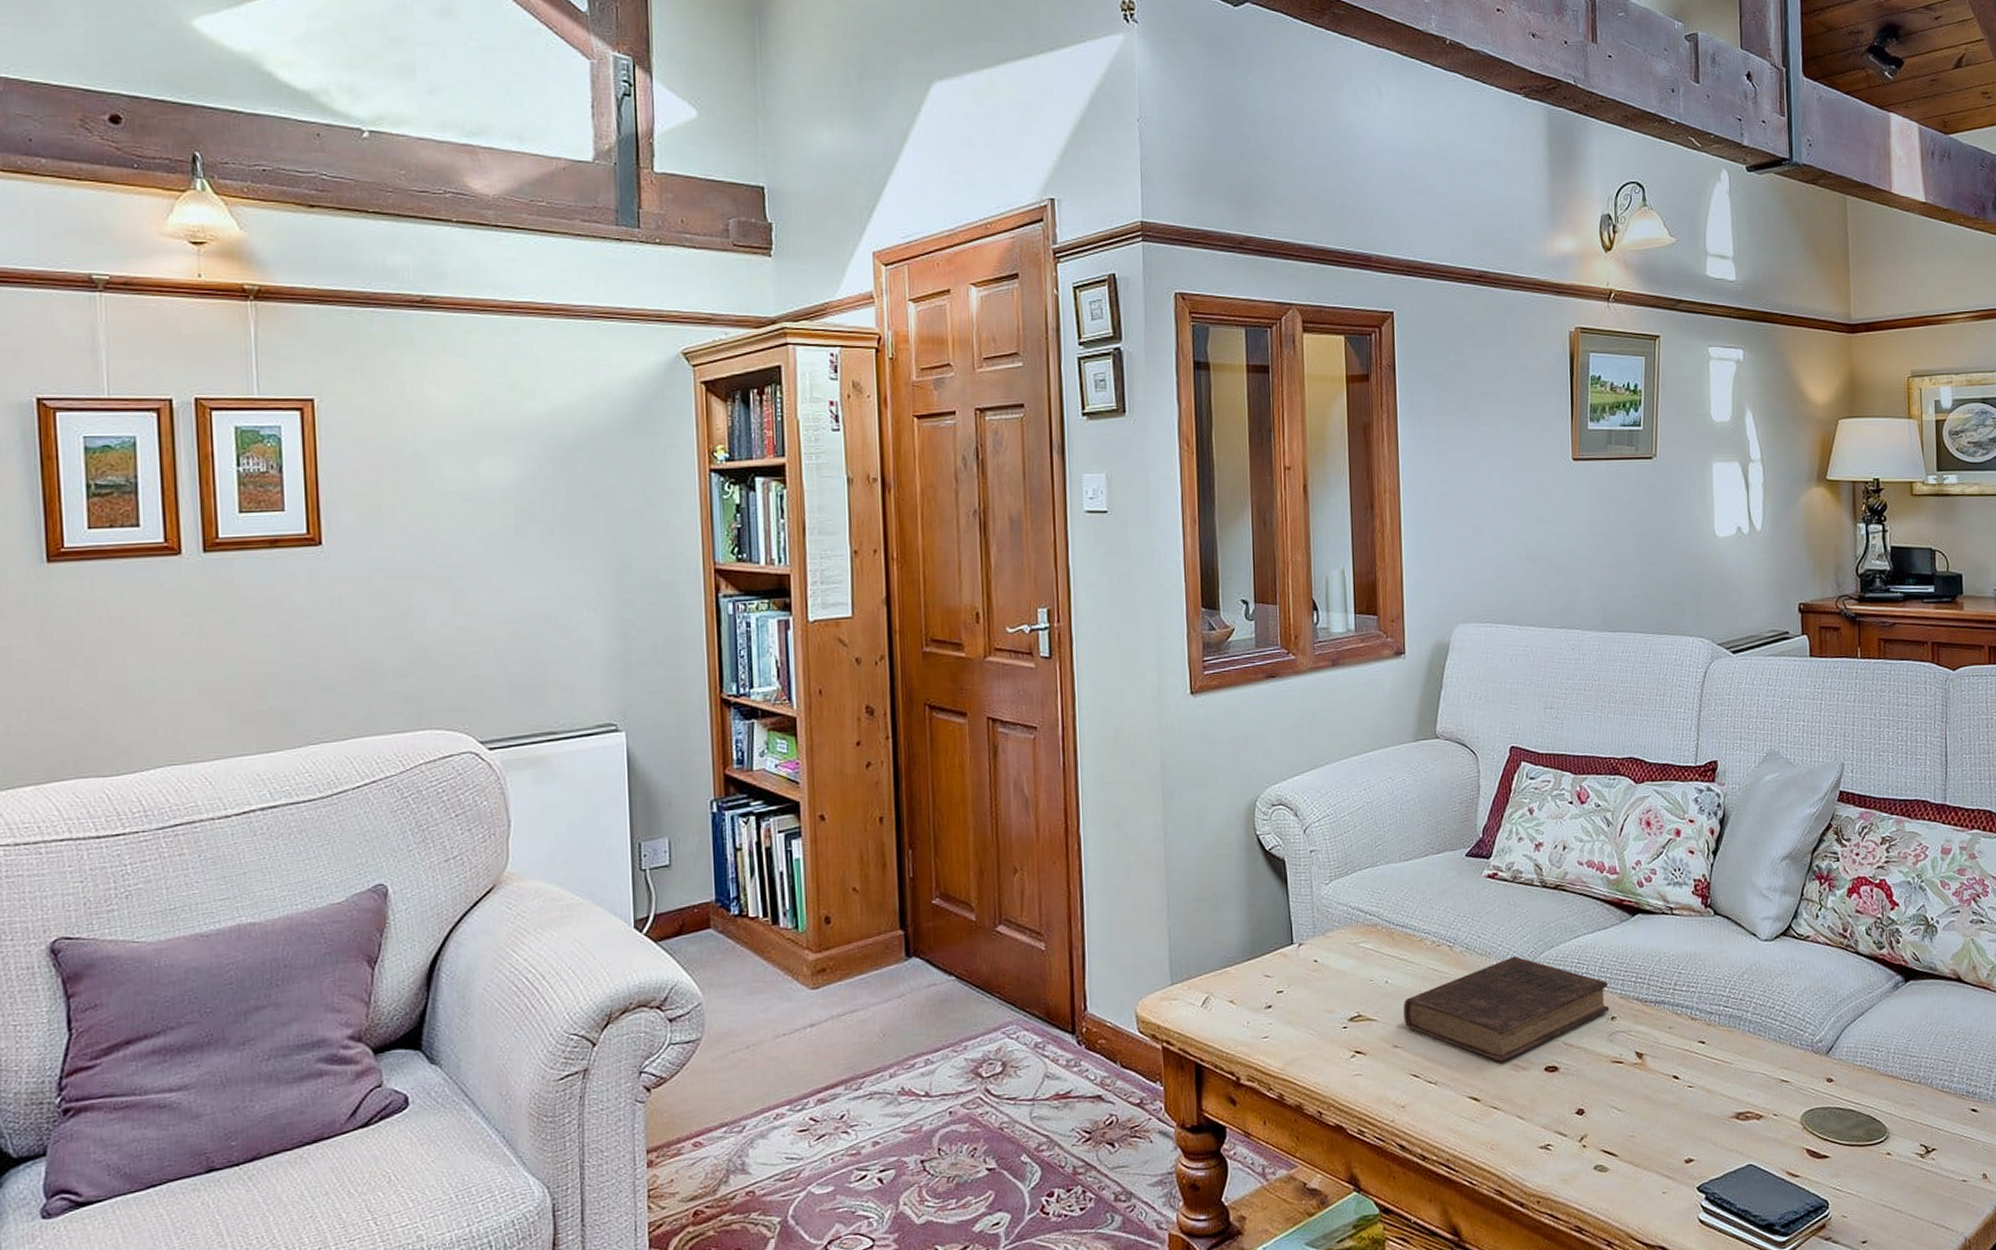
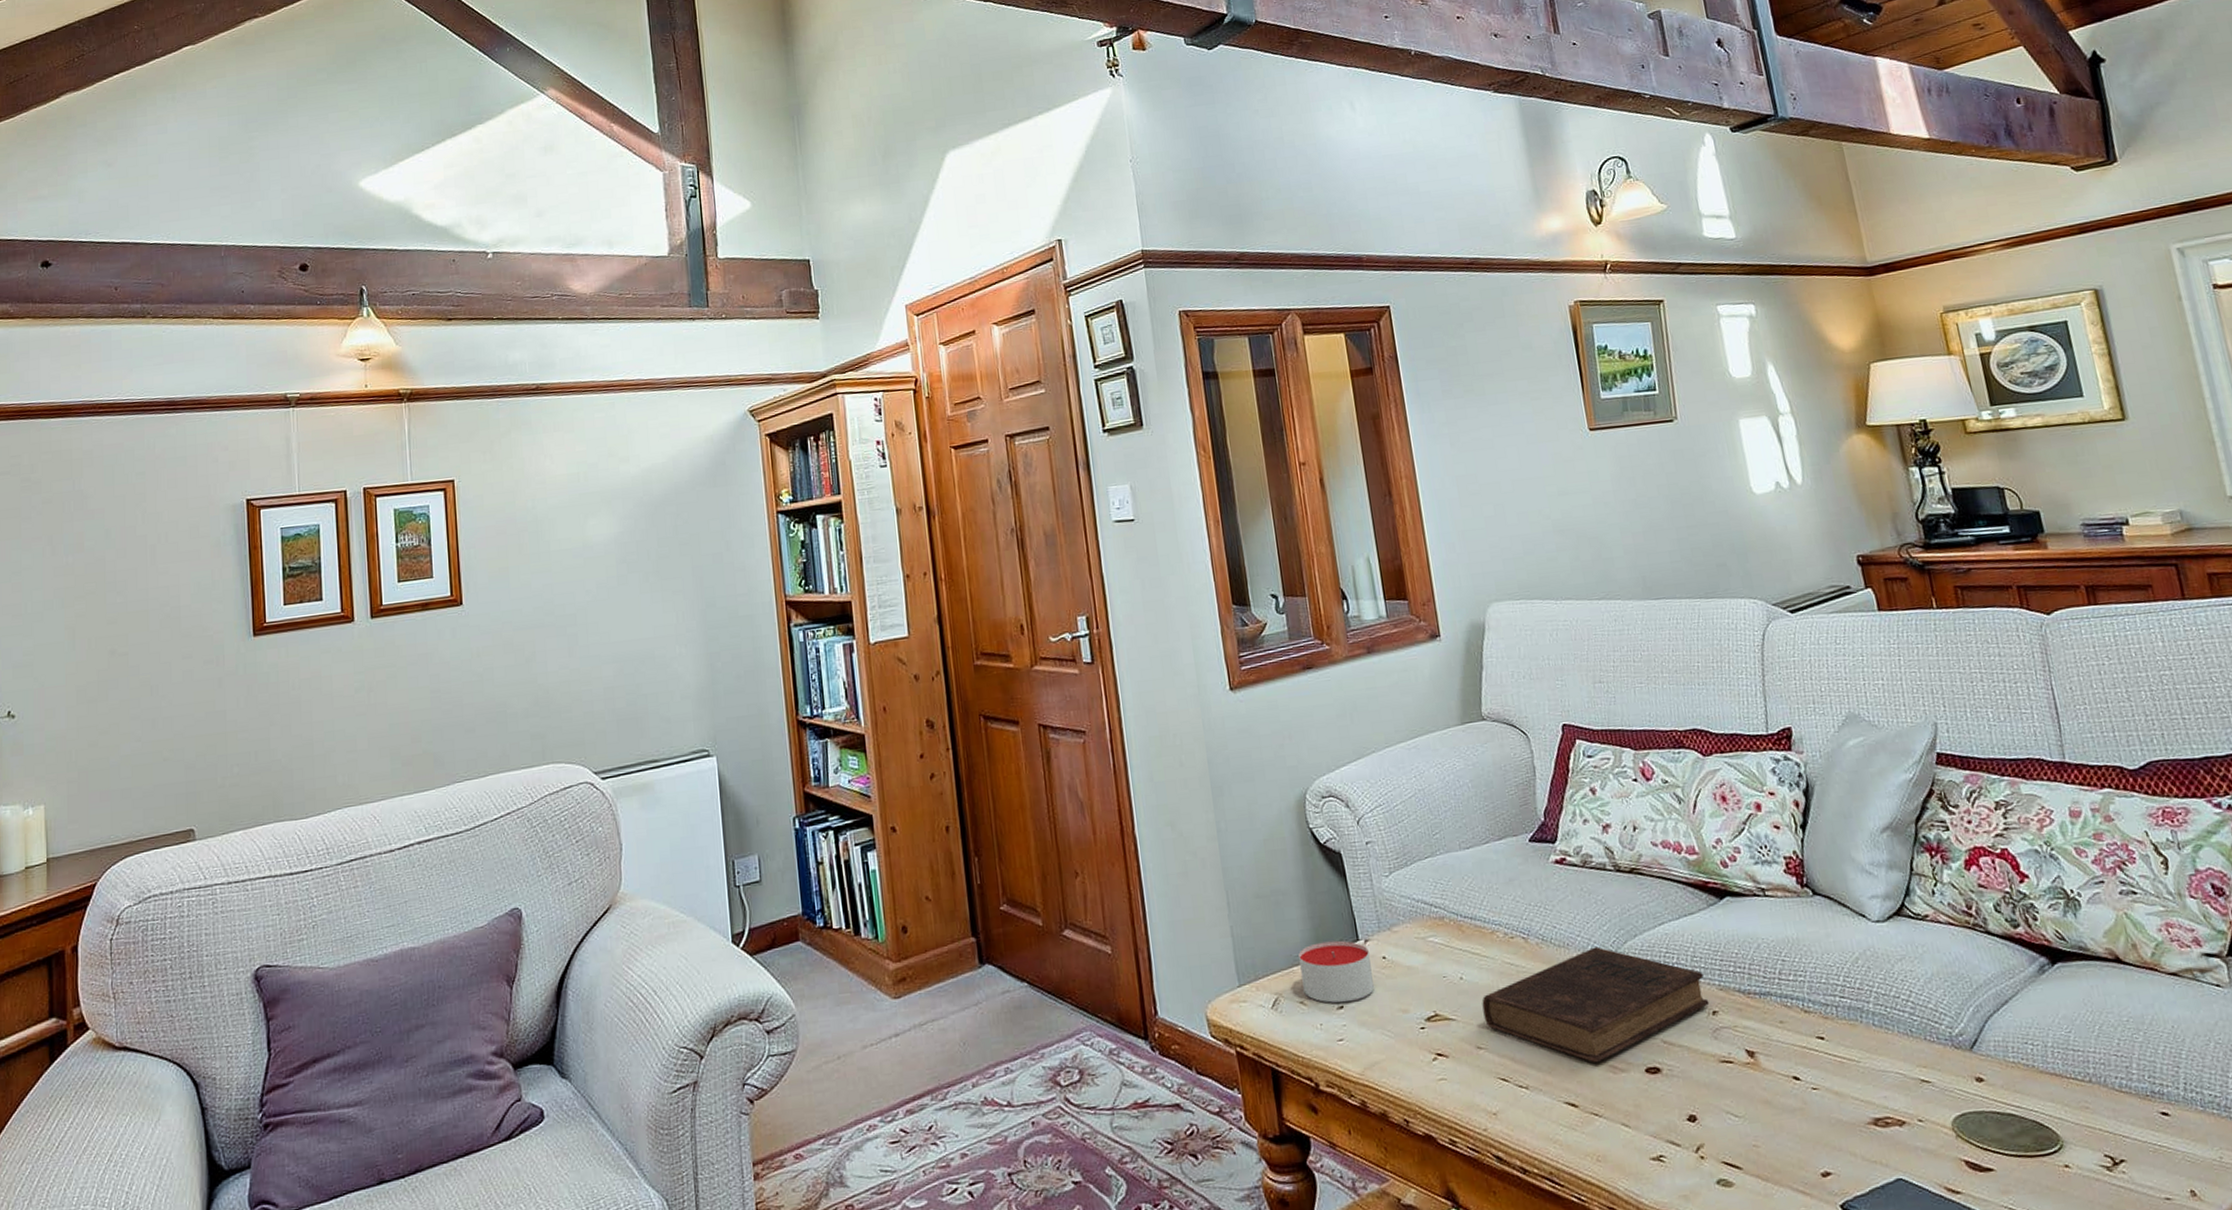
candle: none [1233,943,1303,1003] -> present [1298,940,1374,1003]

